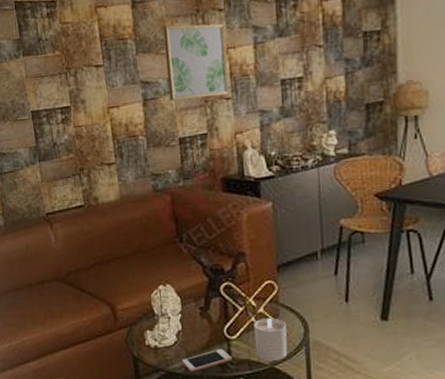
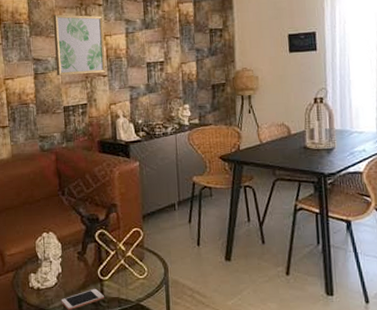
candle: present [254,317,288,361] -> none [123,260,151,298]

